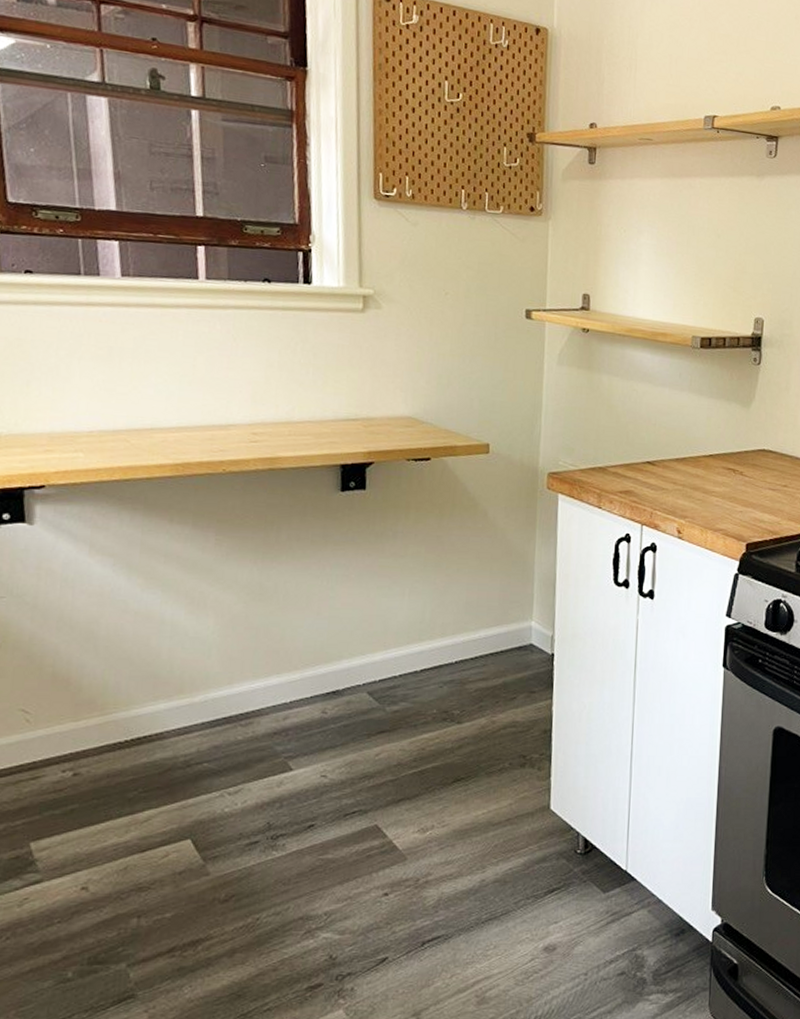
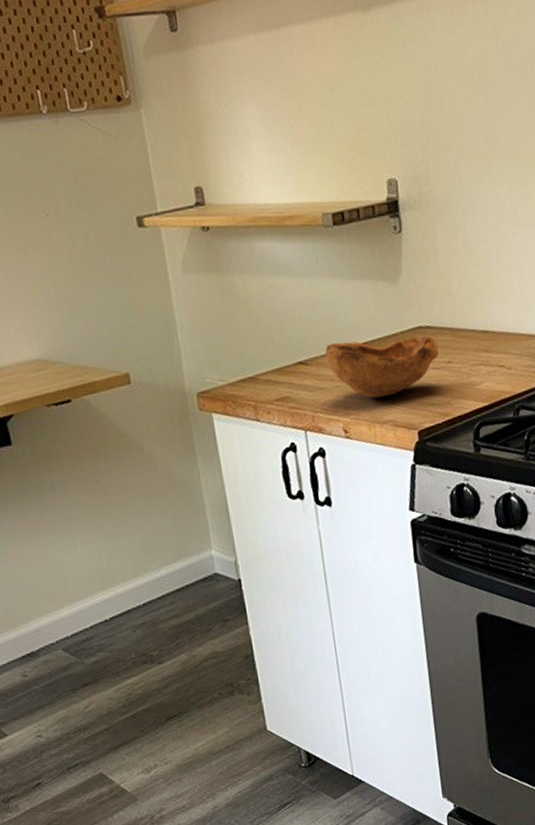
bowl: none [673,450,777,507] -> present [325,334,439,399]

